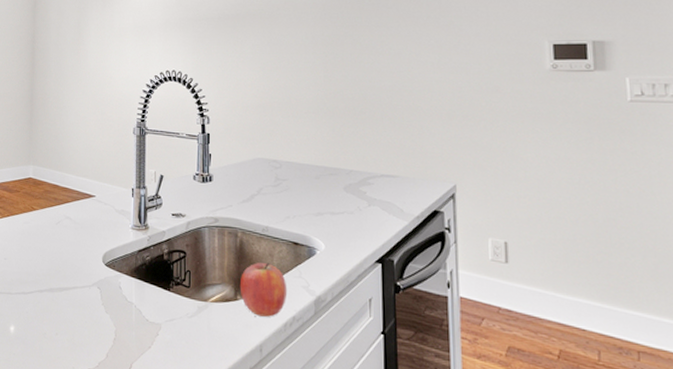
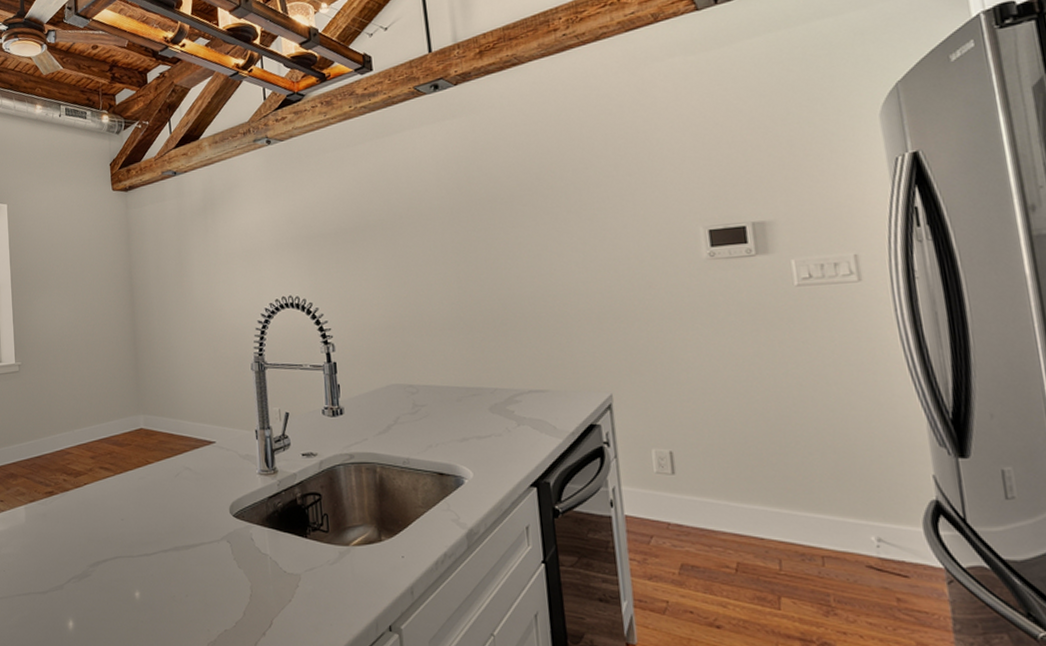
fruit: present [239,262,288,317] -> none [383,497,436,556]

